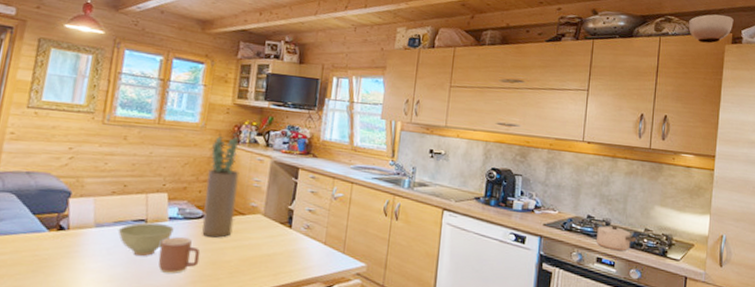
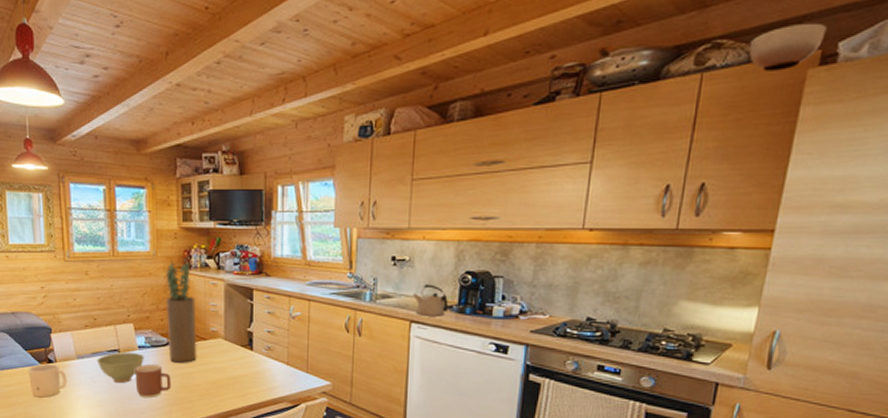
mug: none [29,230,79,270] -> present [29,363,67,398]
kettle: none [446,176,477,207] -> present [412,284,449,318]
cooking pot: present [592,225,637,251] -> none [593,327,652,357]

